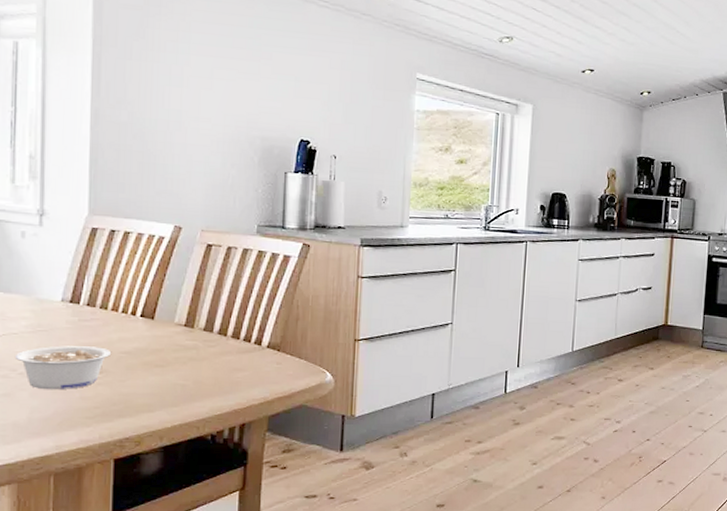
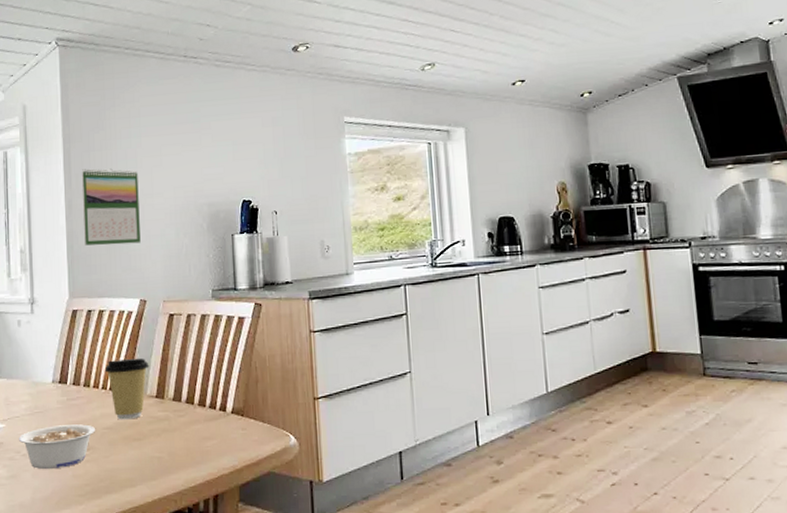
calendar: none [112,77,183,167] -> present [81,168,141,246]
coffee cup: none [126,284,180,346] -> present [104,358,150,420]

